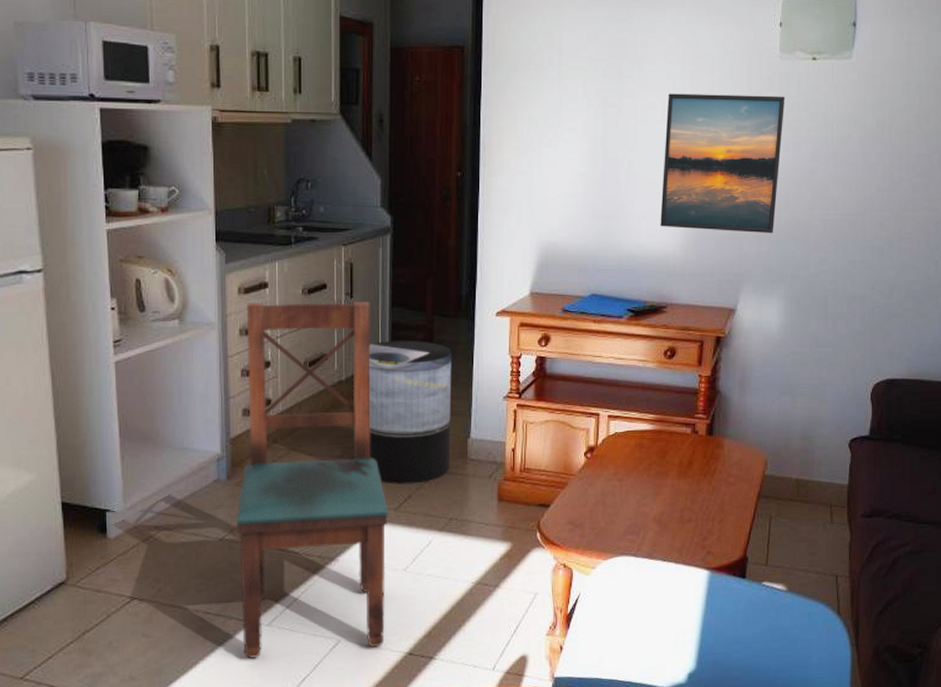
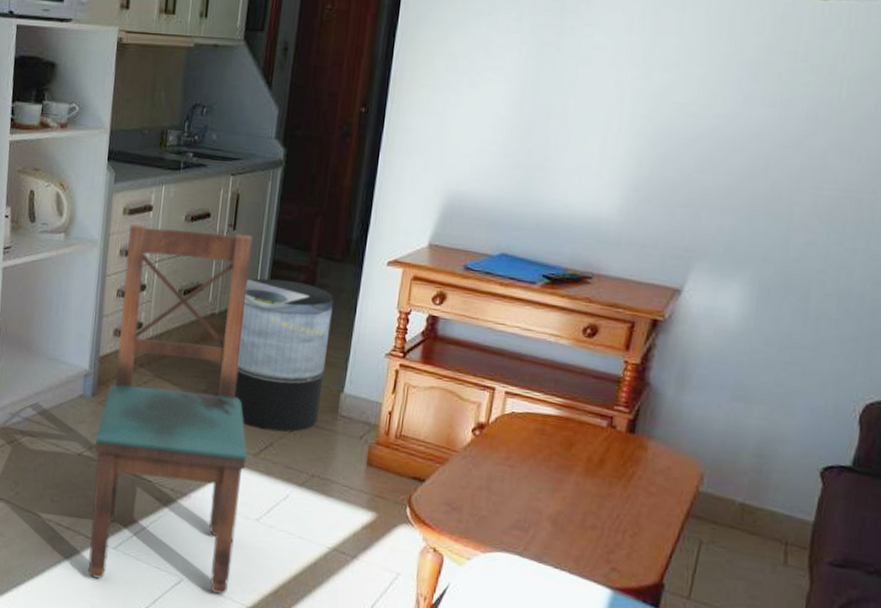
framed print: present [660,93,786,234] -> none [595,33,779,206]

